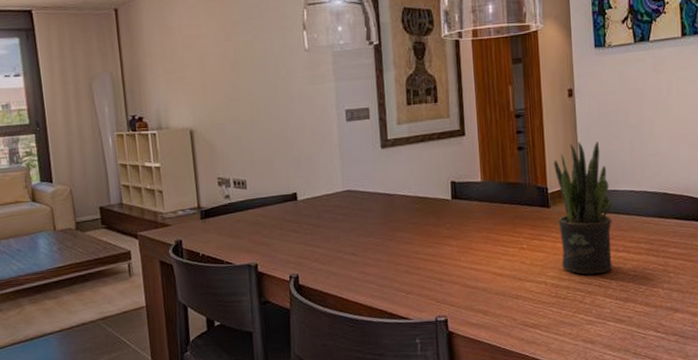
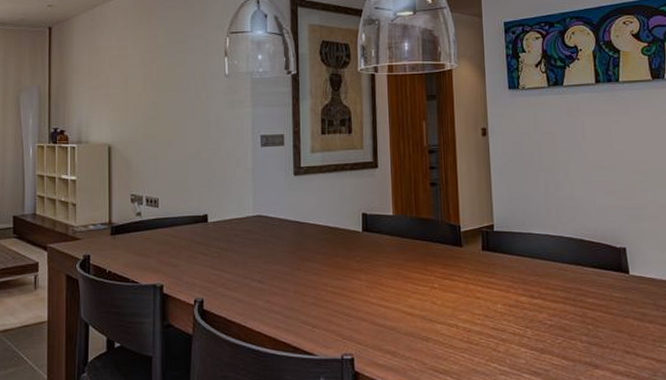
potted plant: present [554,142,614,275] -> none [467,181,529,321]

